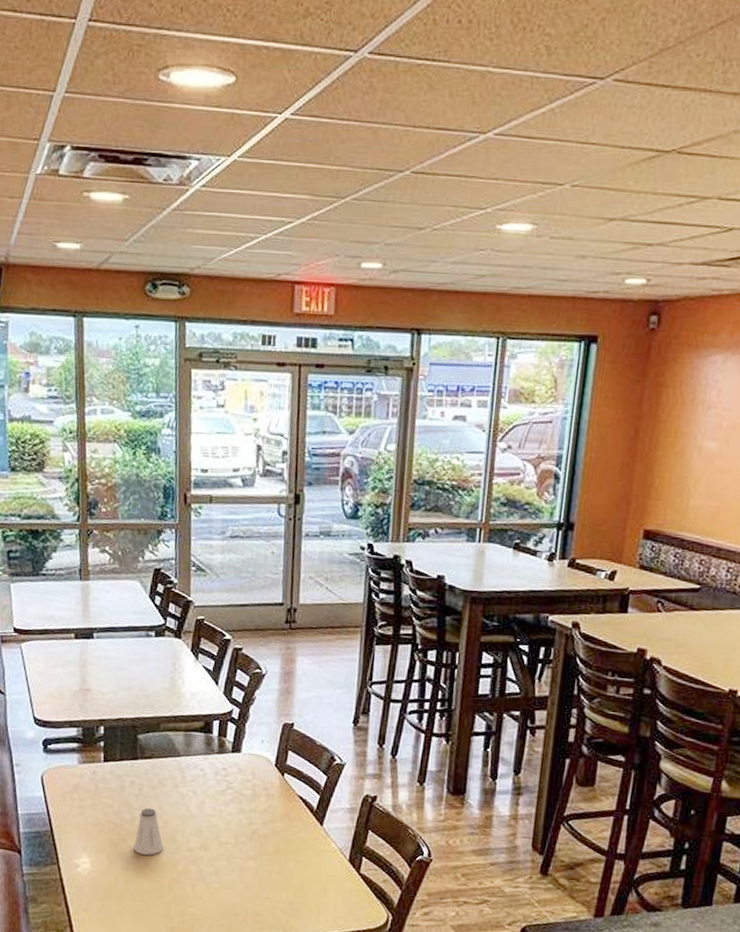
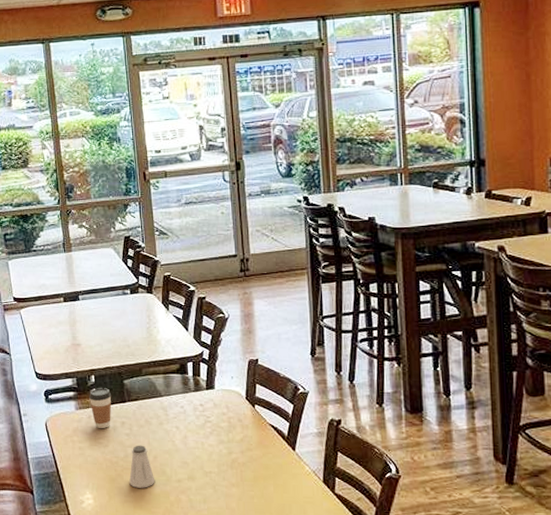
coffee cup: none [95,741,122,788] -> present [89,388,112,429]

